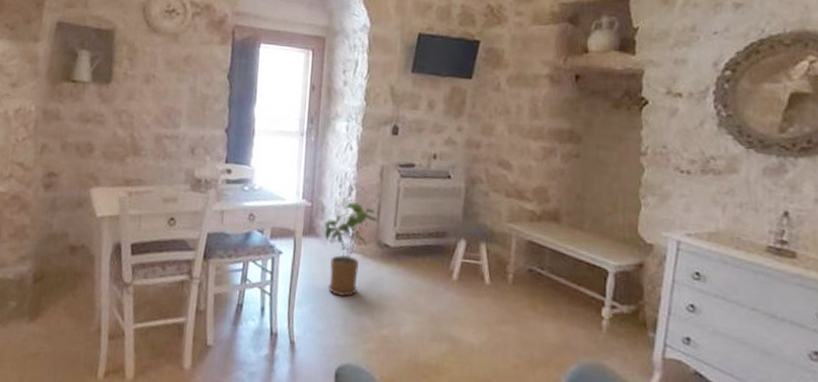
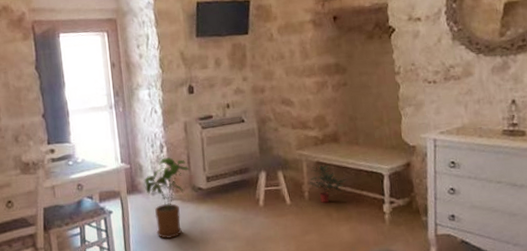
potted plant: none [515,245,563,292] -> present [309,164,348,204]

